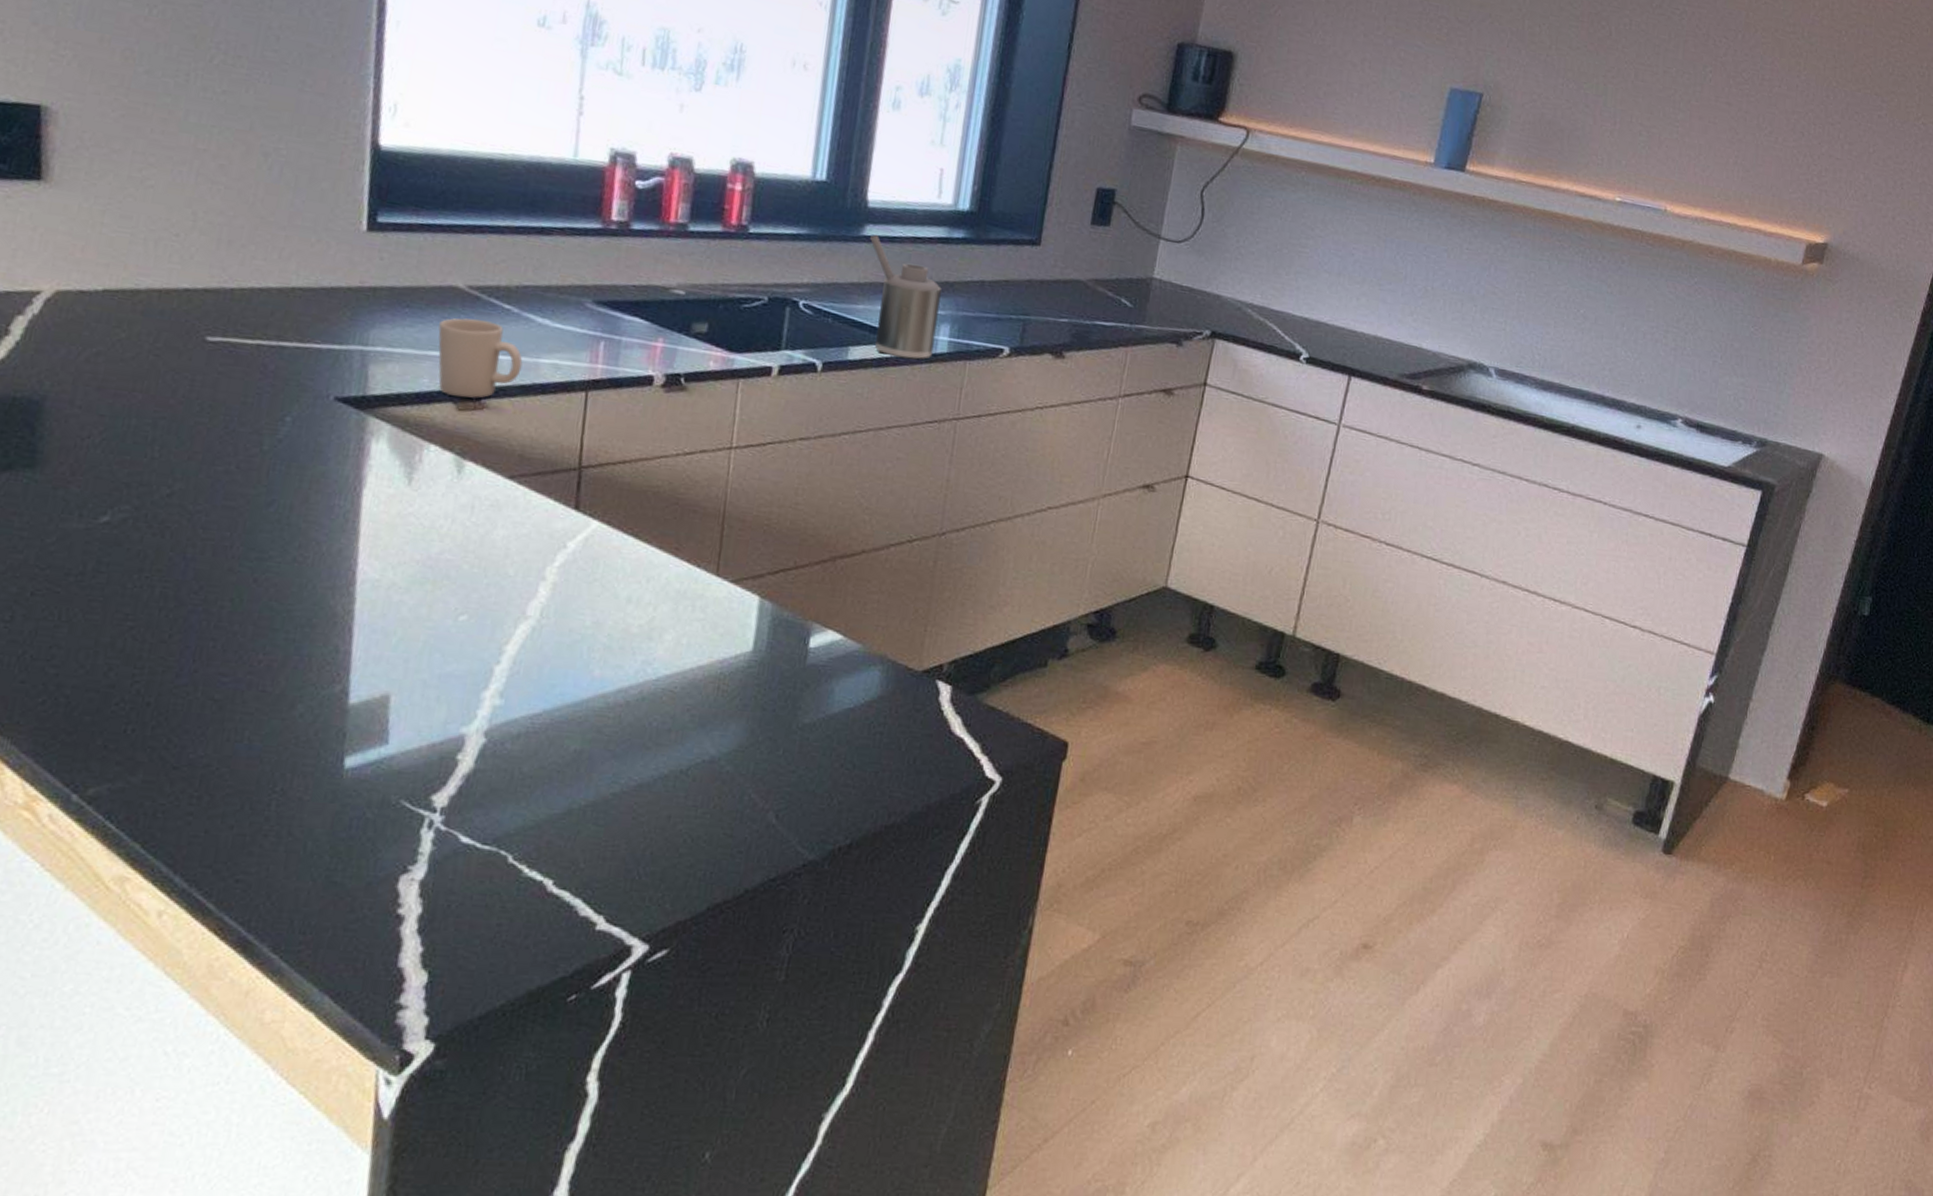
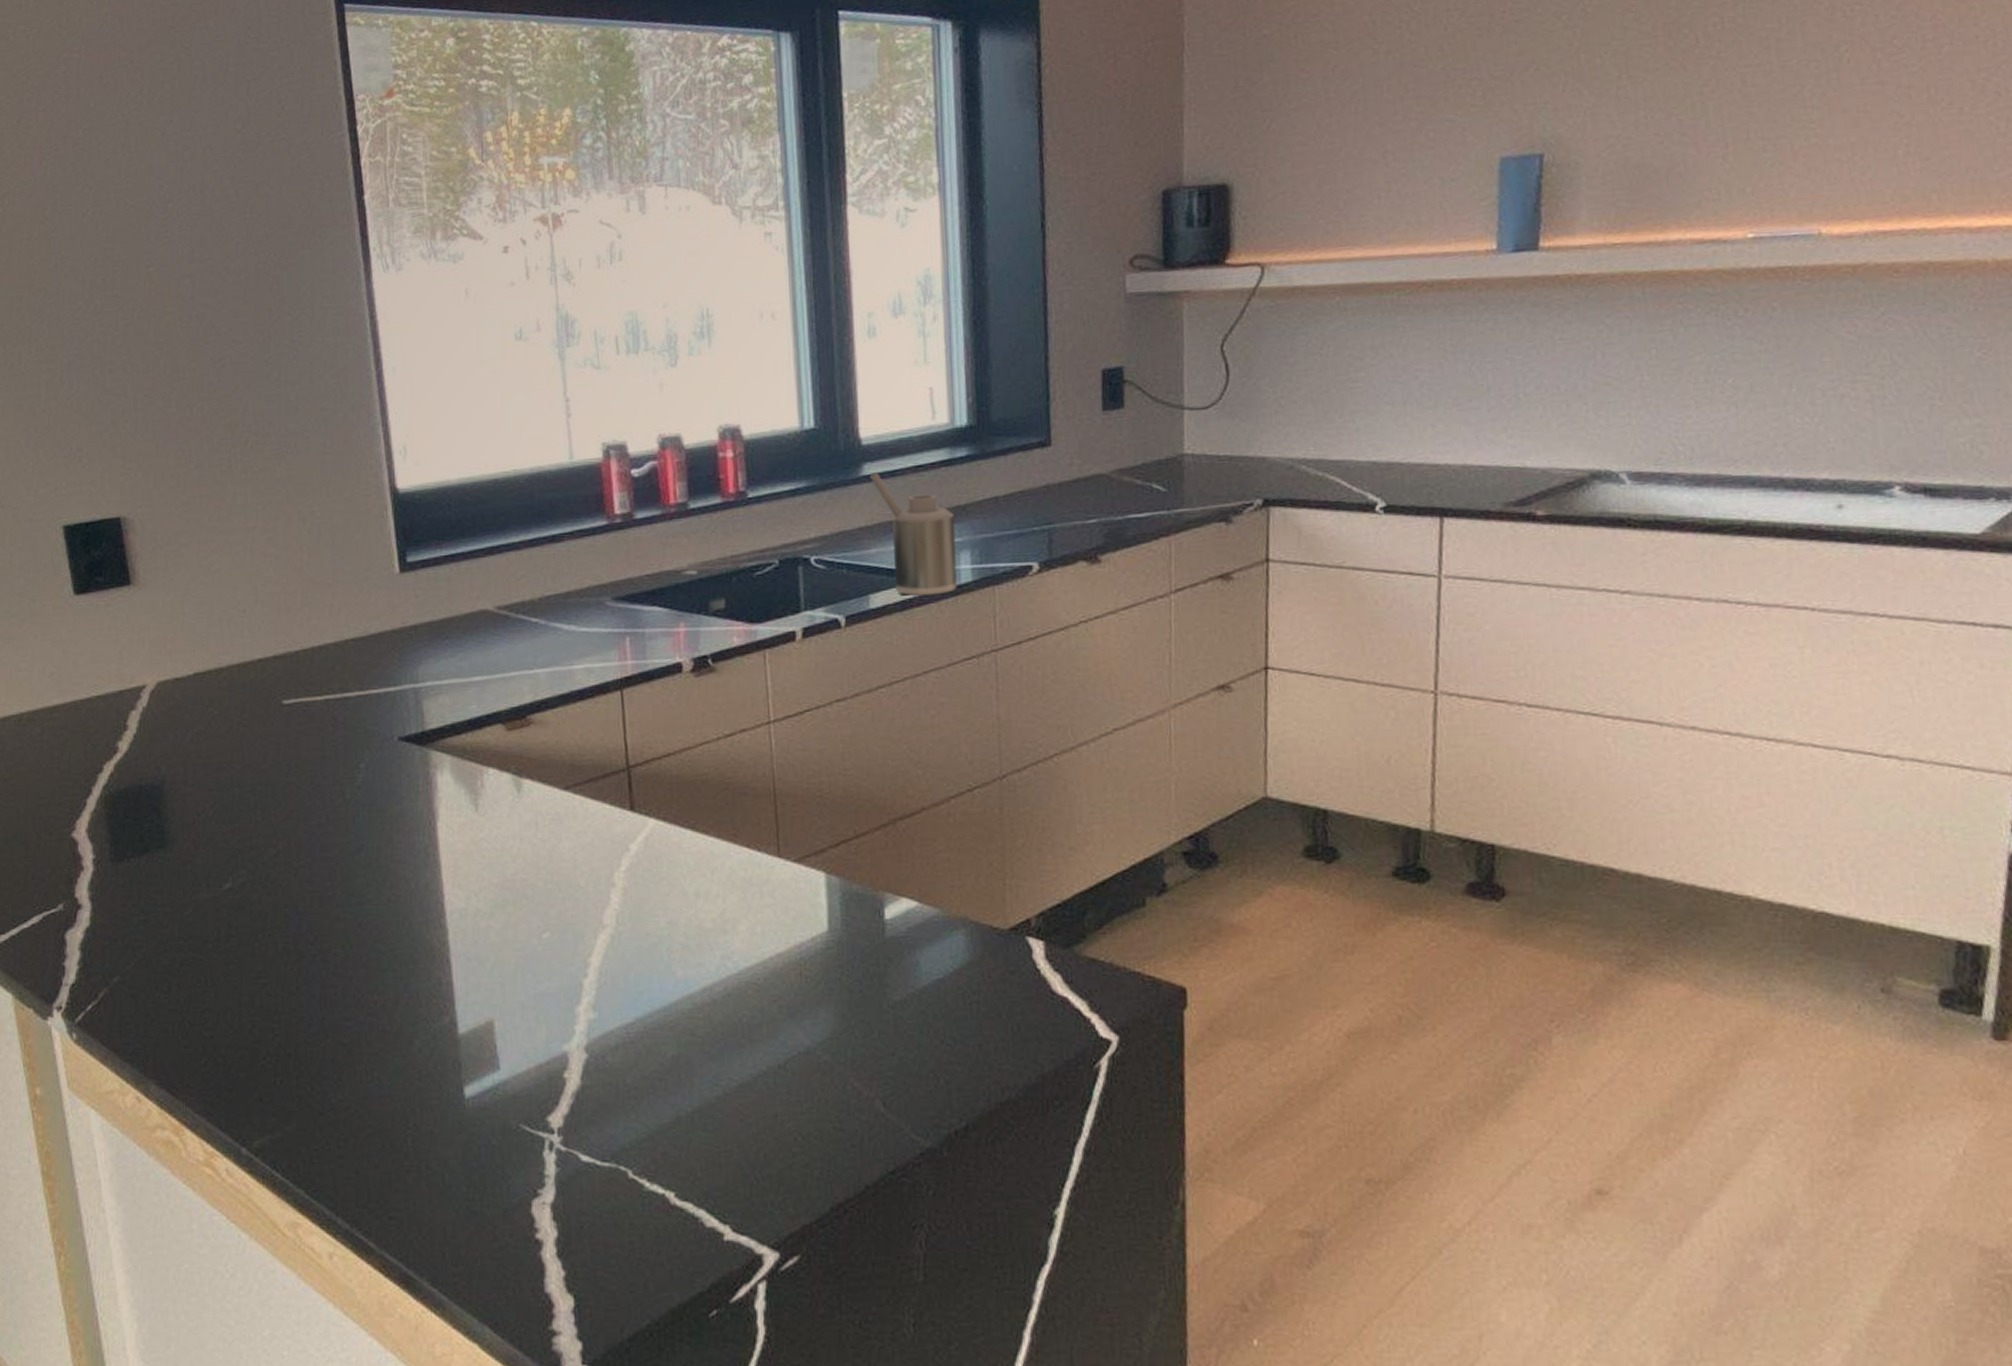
mug: present [438,318,523,399] -> none [477,638,558,718]

